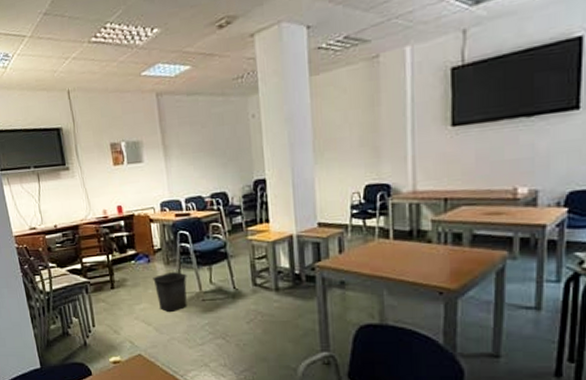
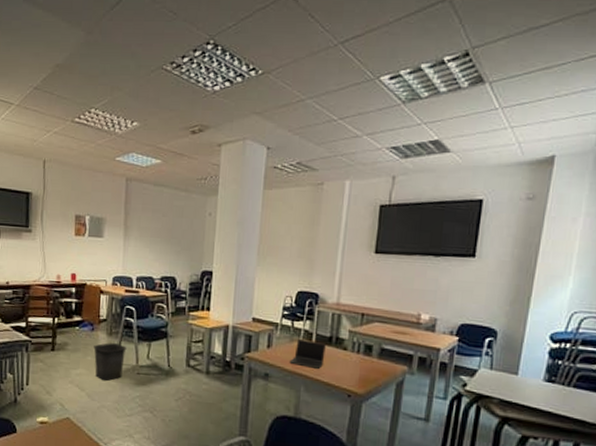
laptop computer: none [366,238,407,269] -> present [289,339,326,369]

